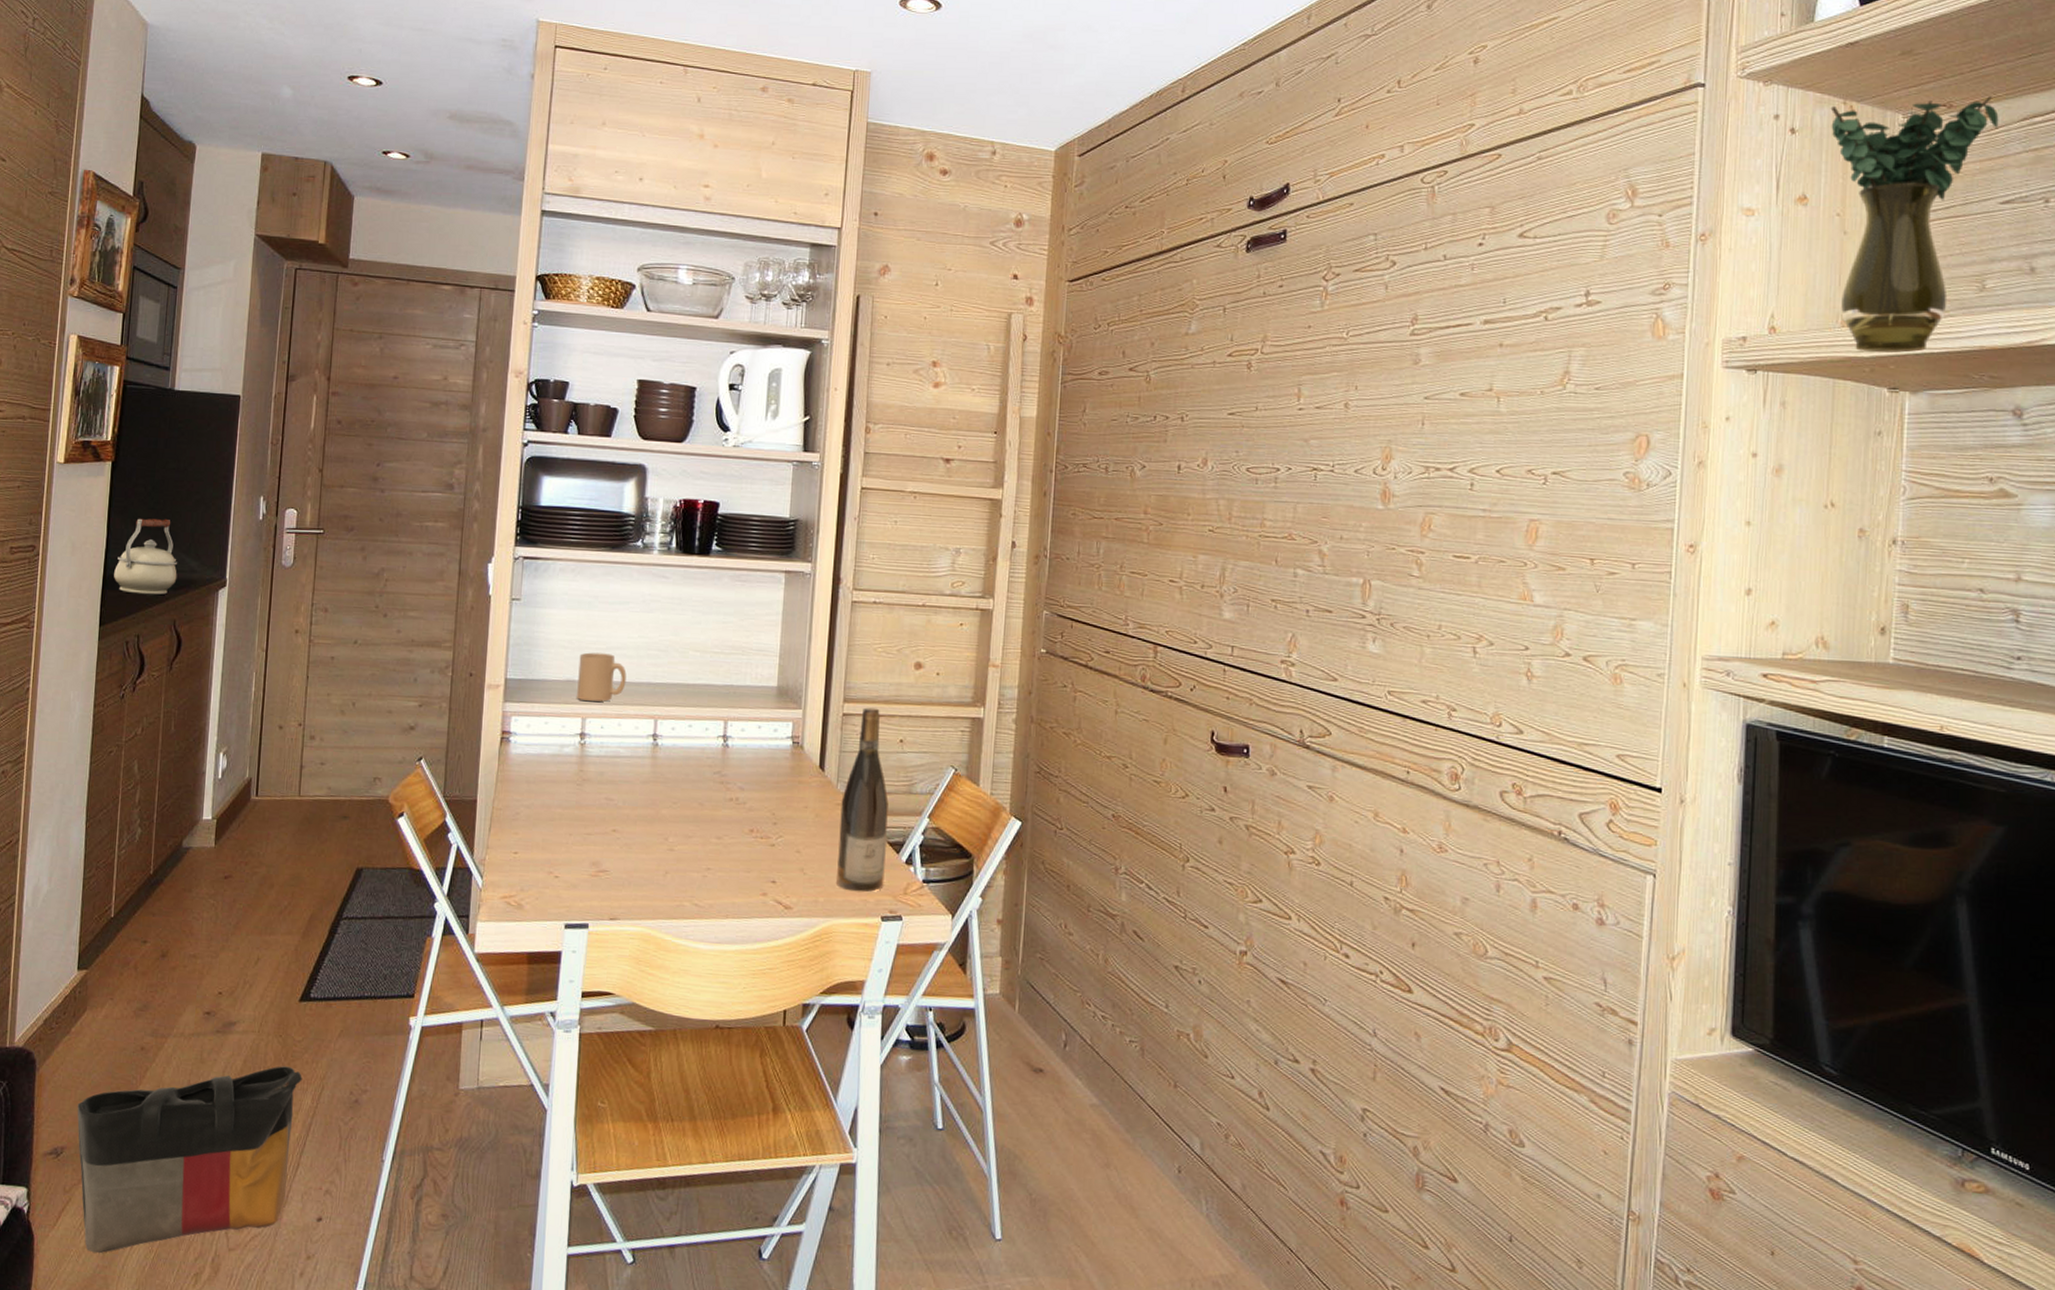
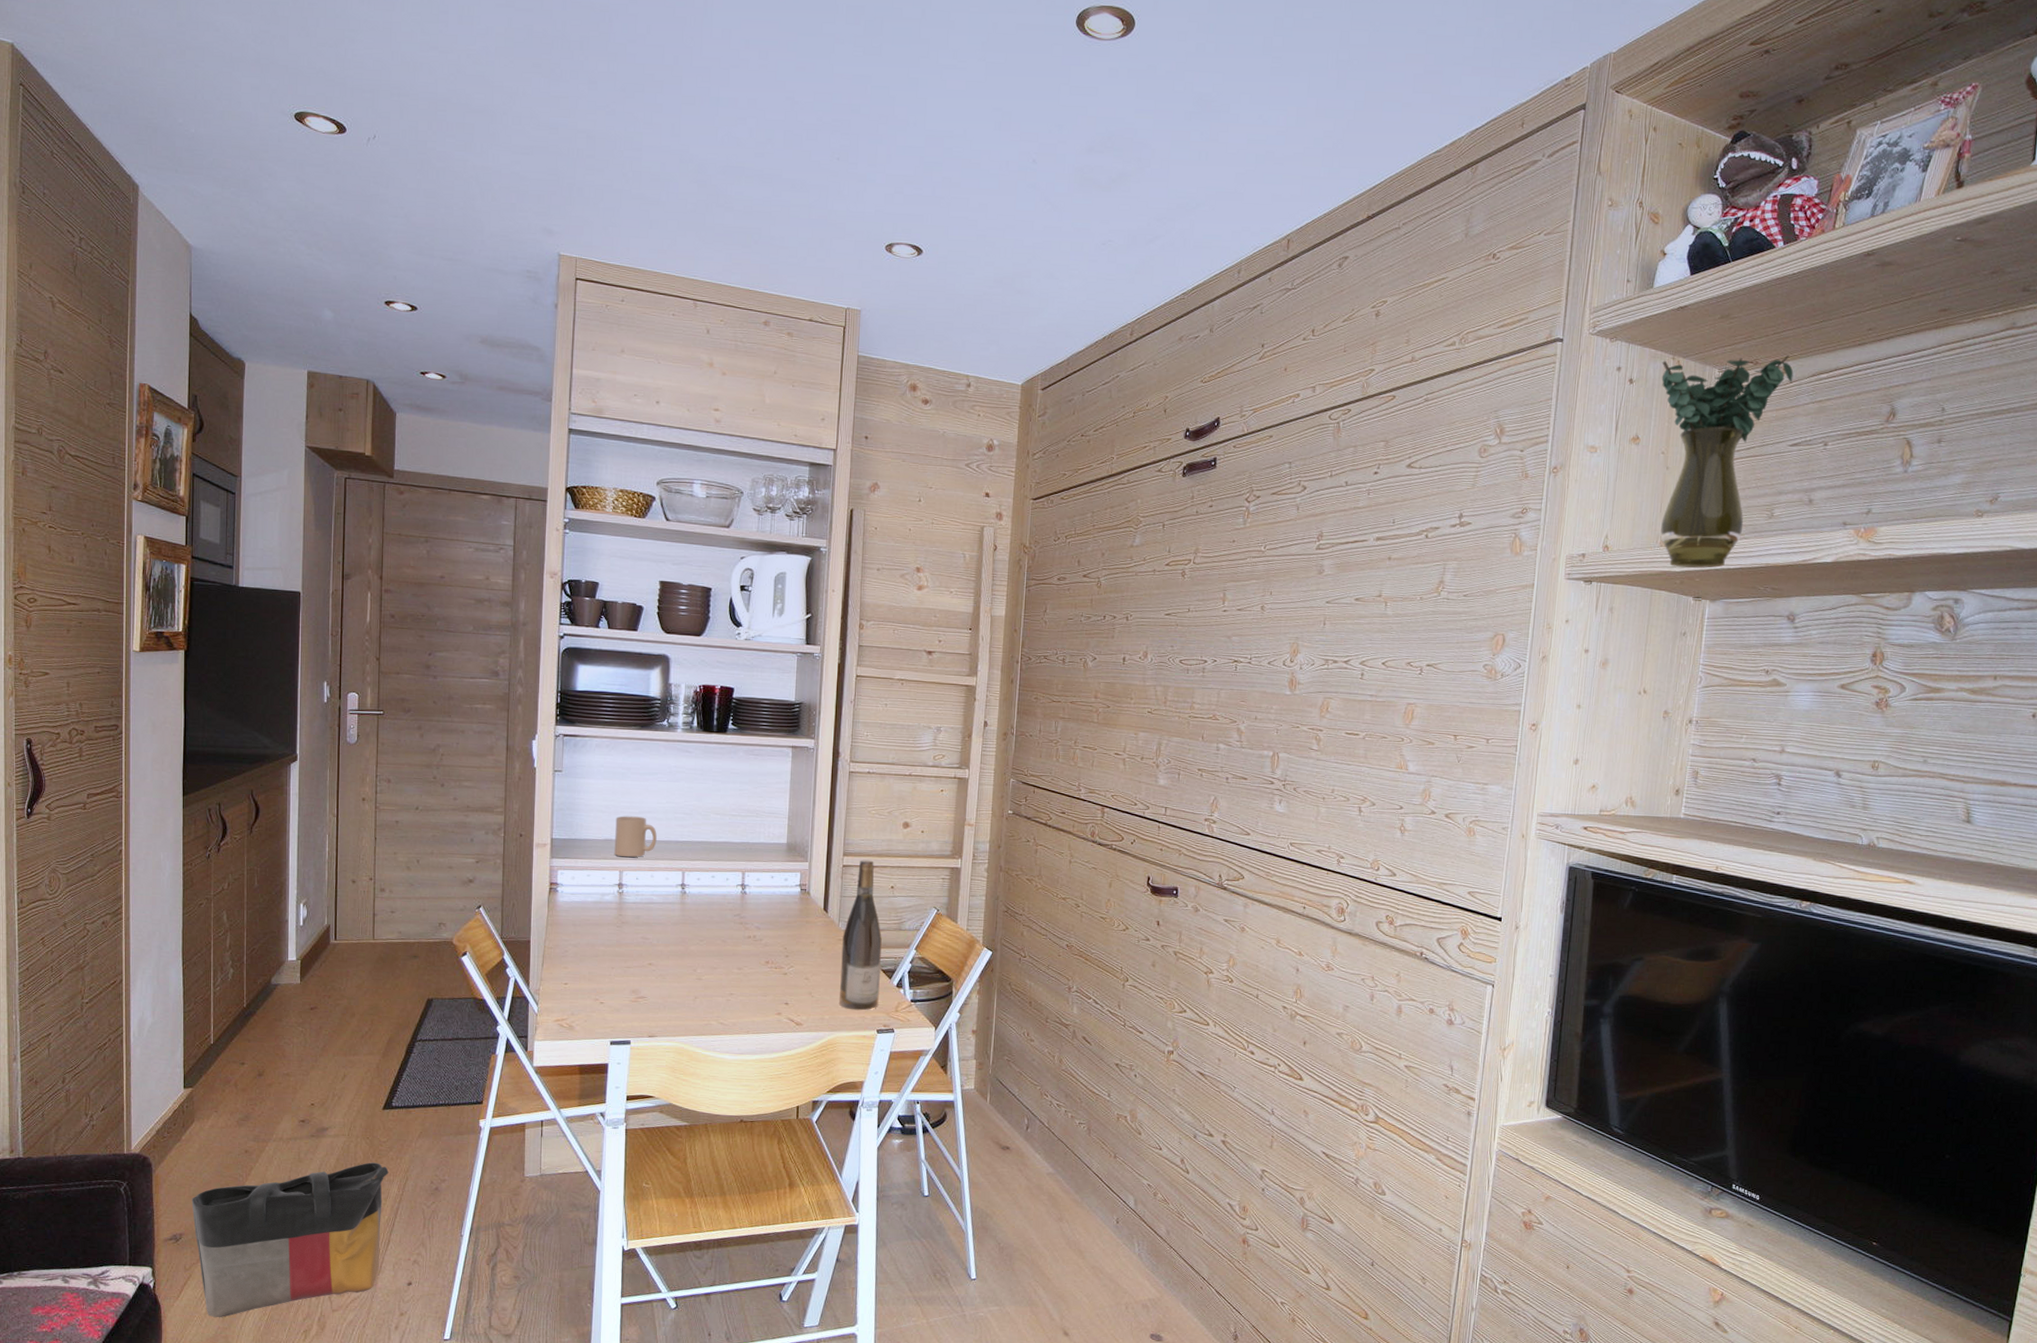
kettle: present [114,518,178,596] -> none [193,701,252,769]

